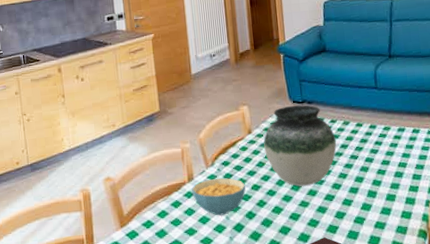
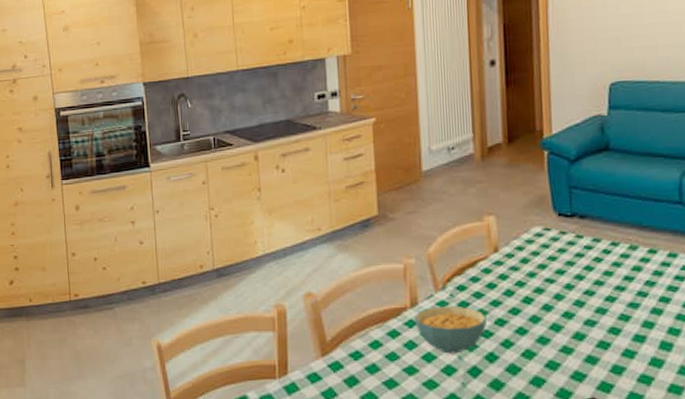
vase: present [263,105,336,186] -> none [514,219,617,326]

